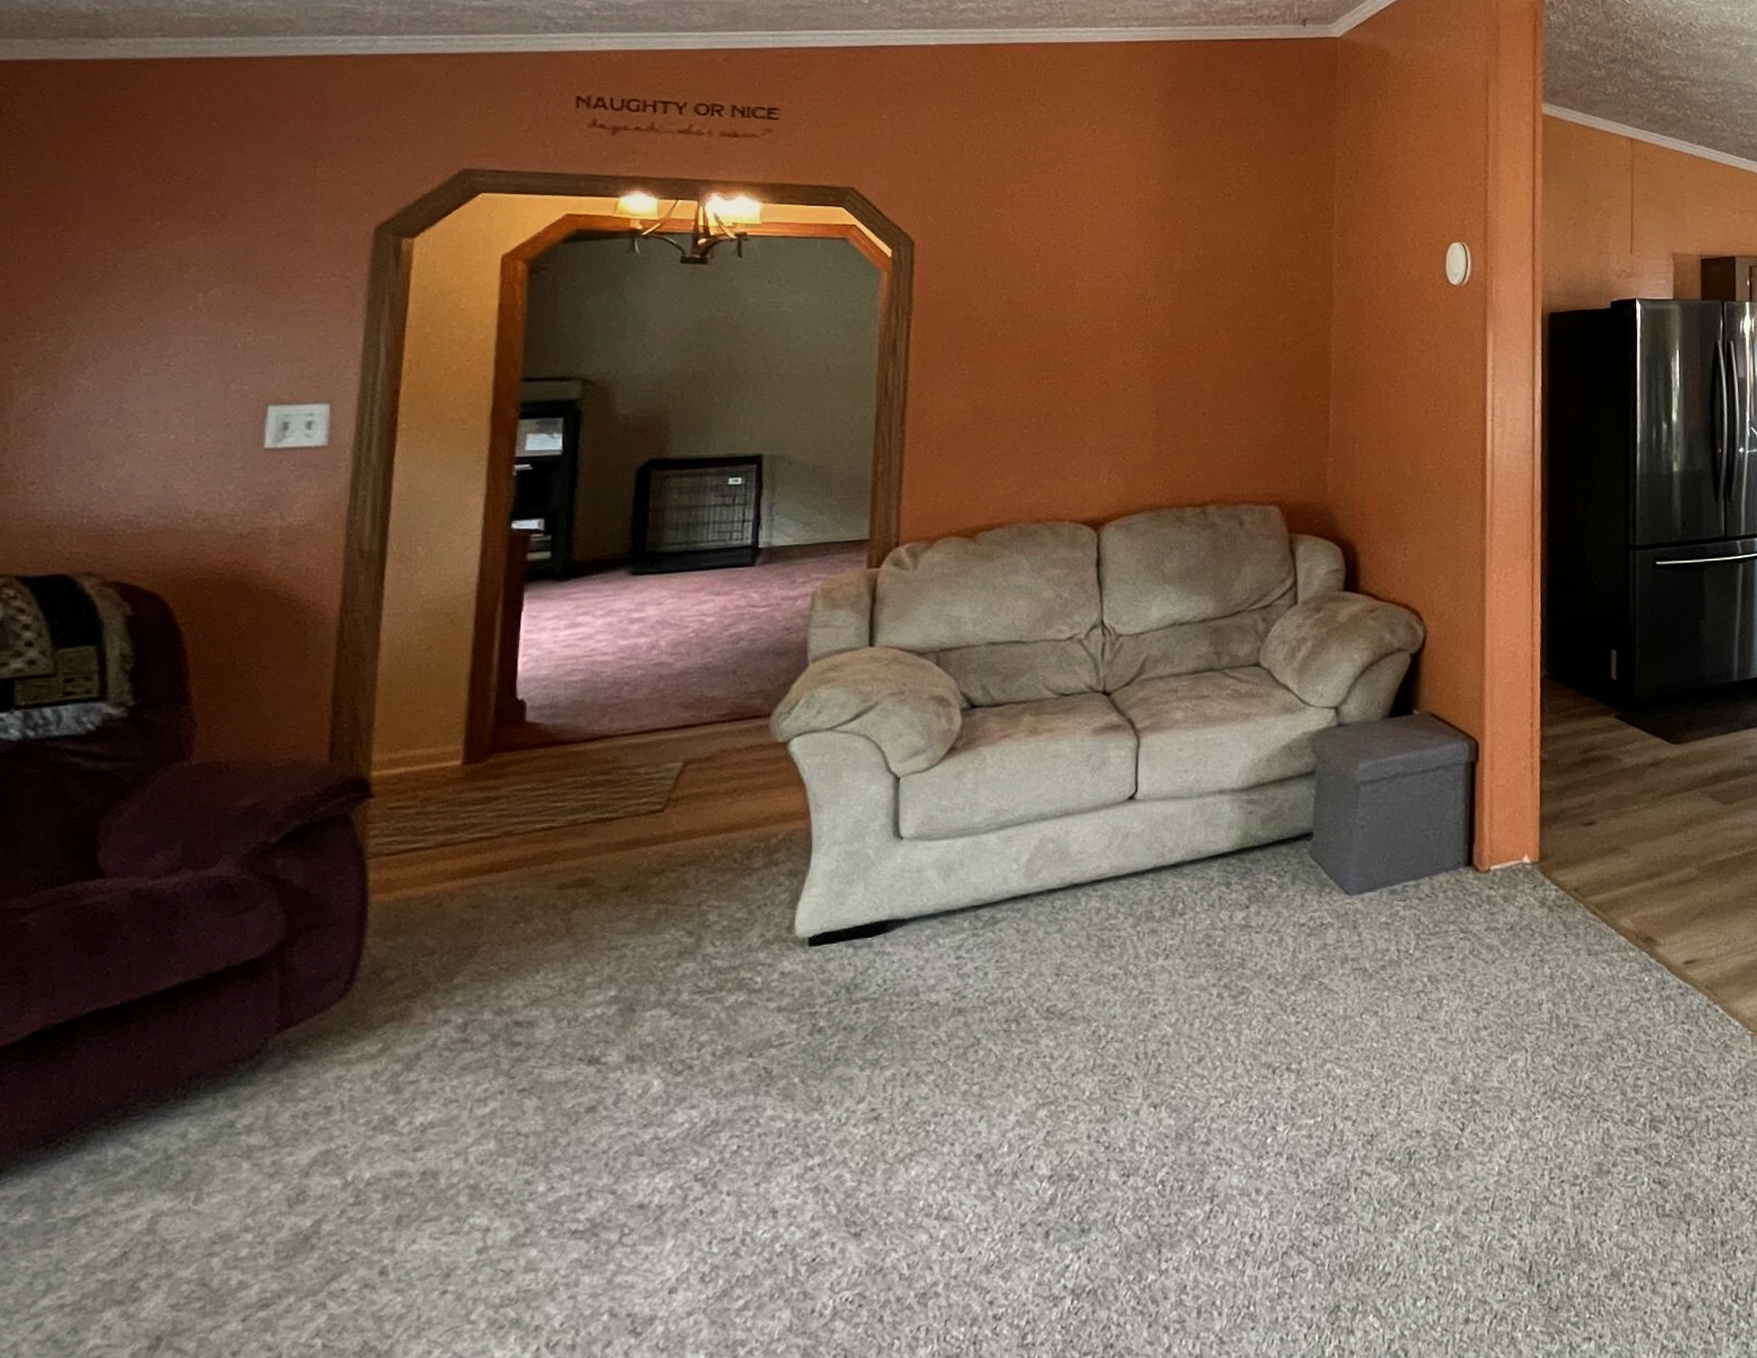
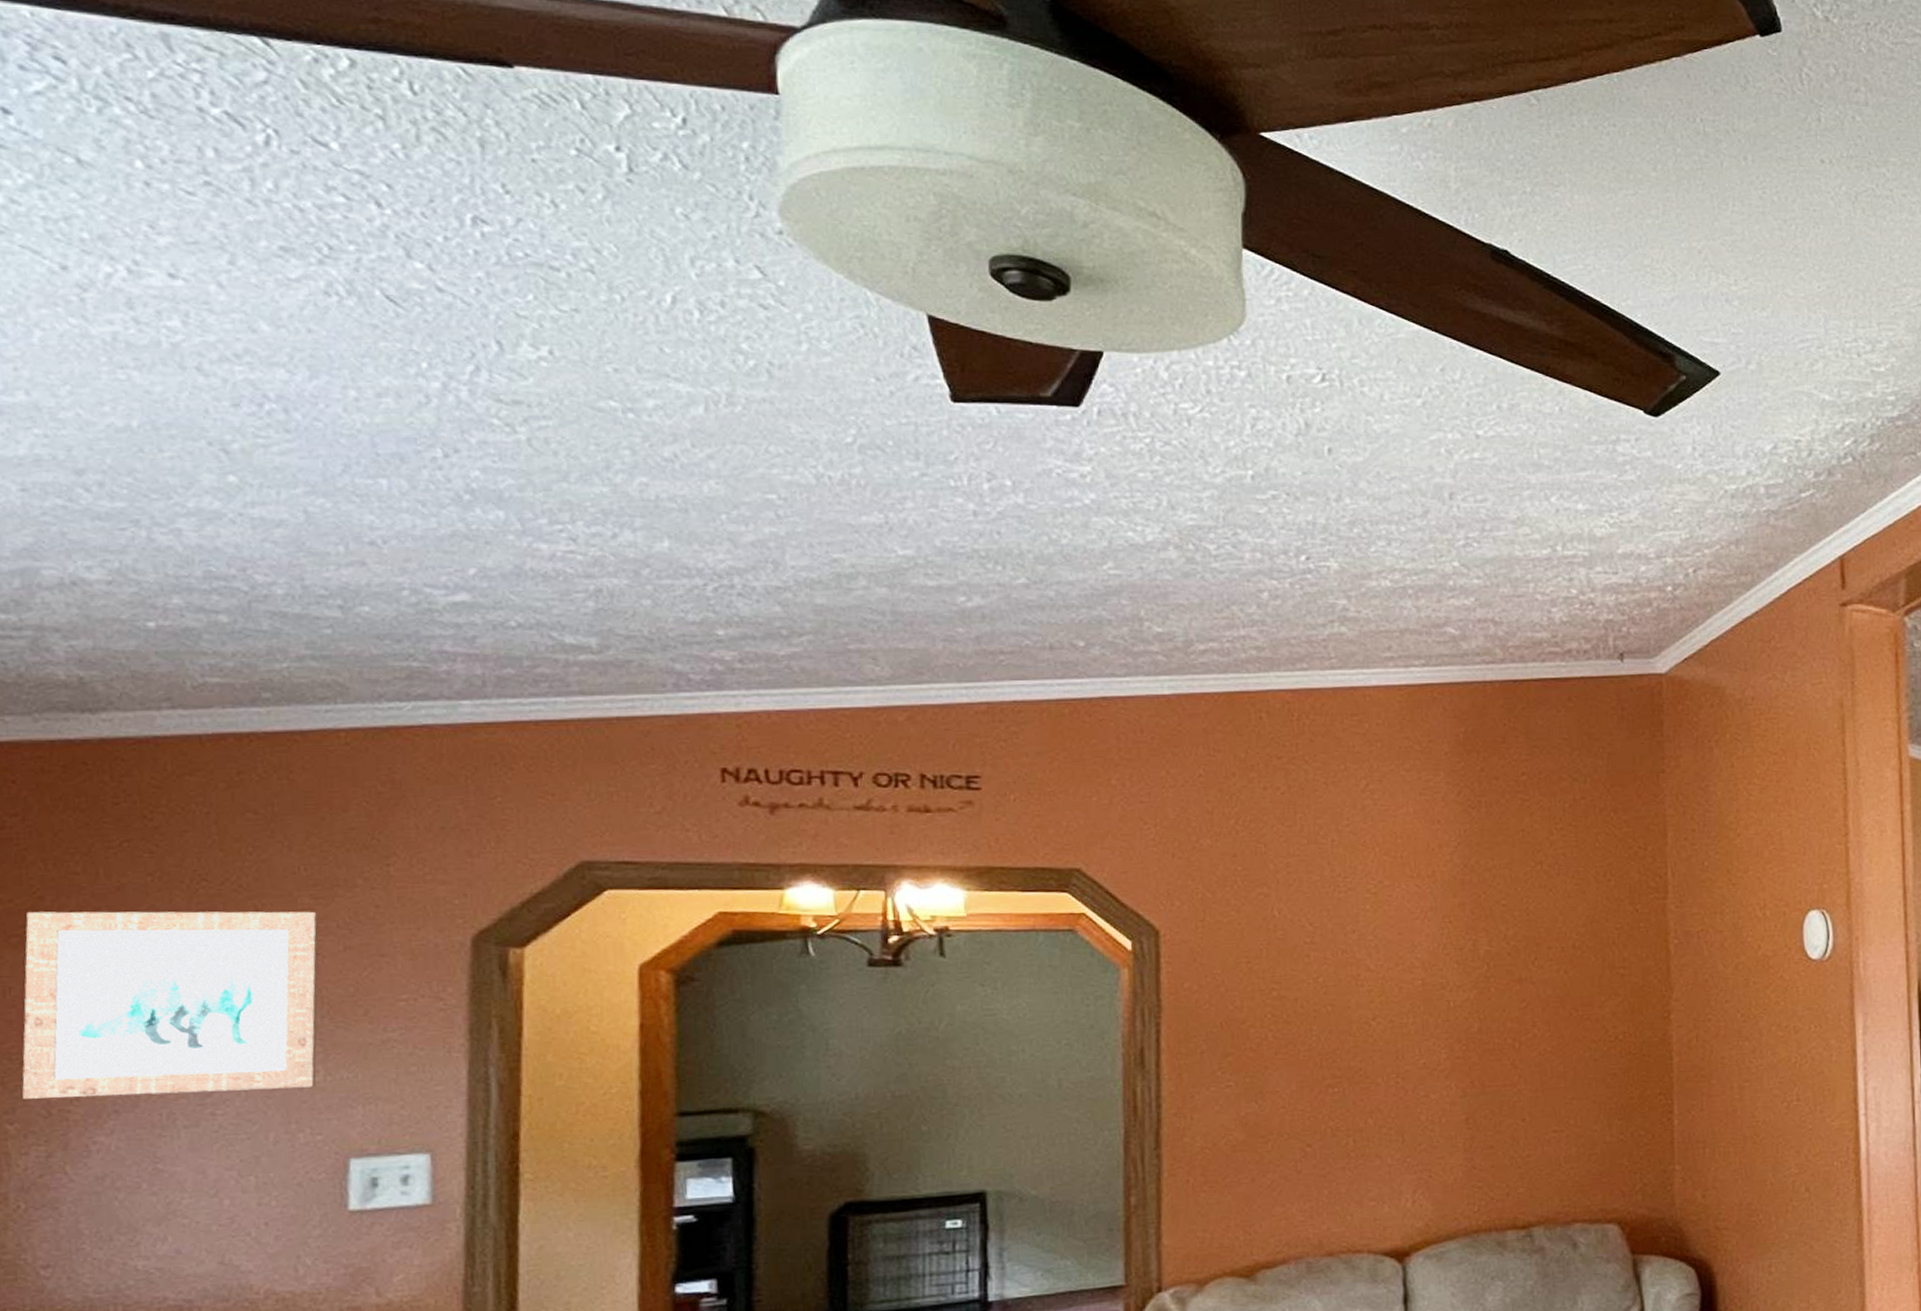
wall art: none [27,197,259,347] -> present [22,911,318,1099]

